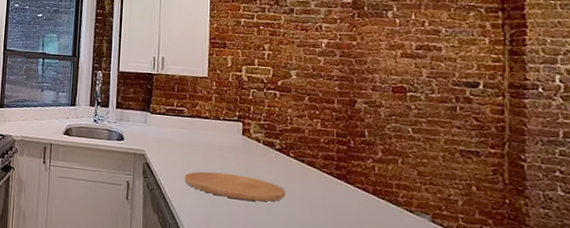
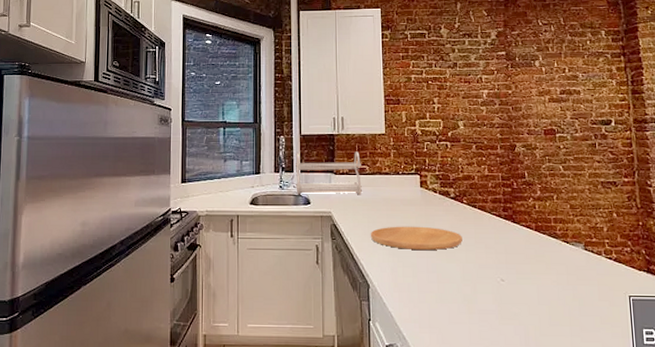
dish rack: none [110,88,180,137] -> present [296,151,362,196]

